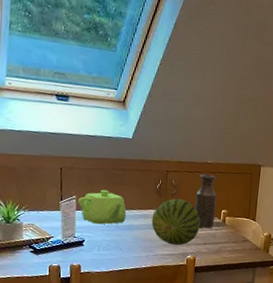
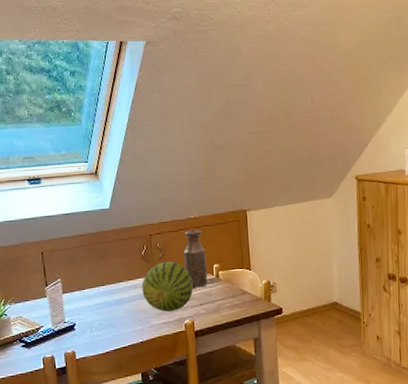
teapot: present [78,189,127,225] -> none [63,266,115,305]

